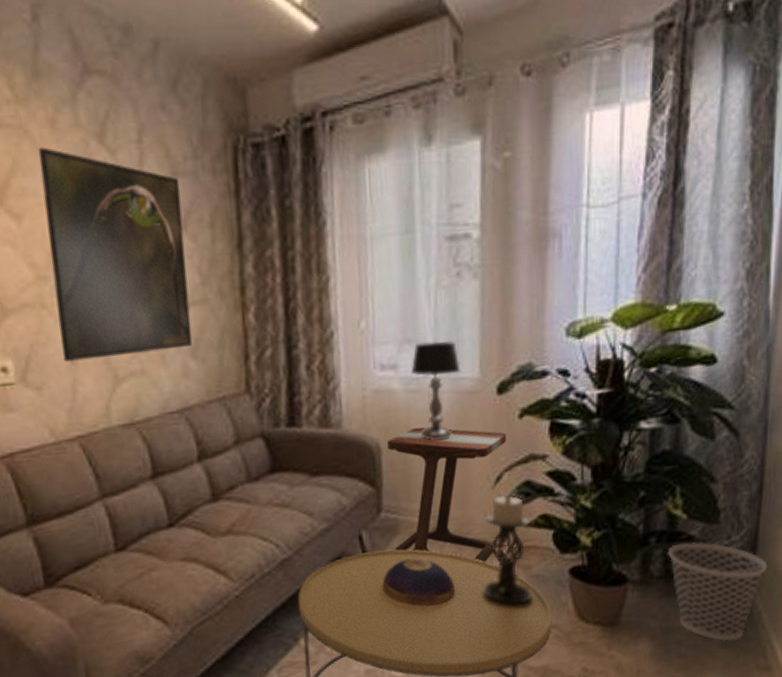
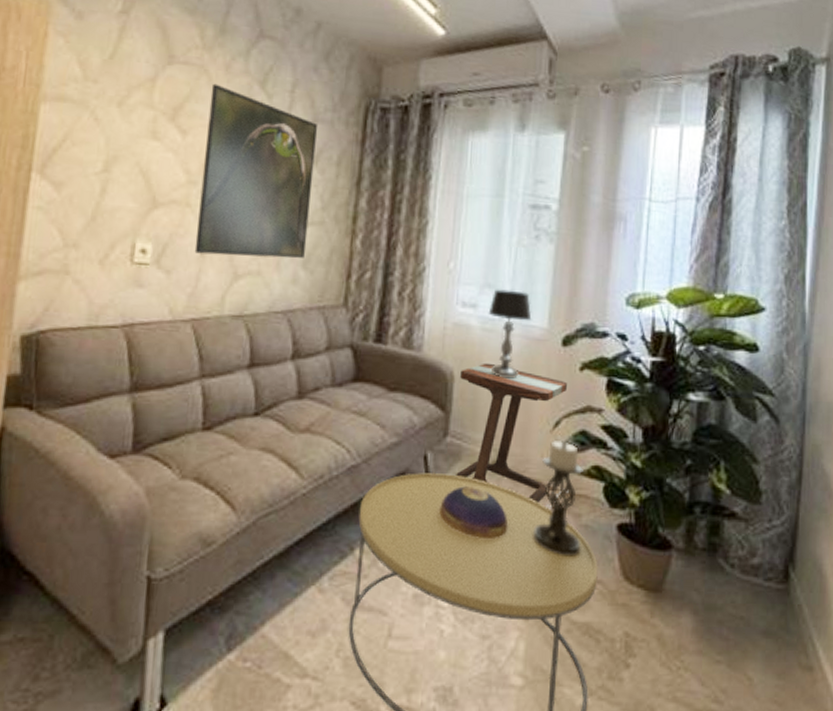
wastebasket: present [667,541,768,641] -> none [711,518,808,630]

